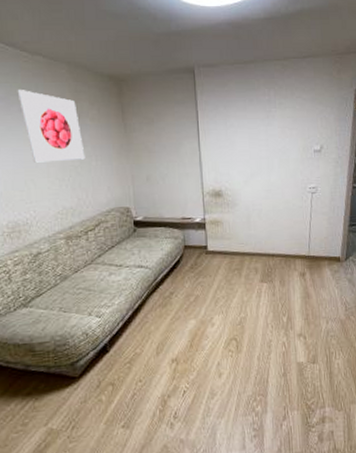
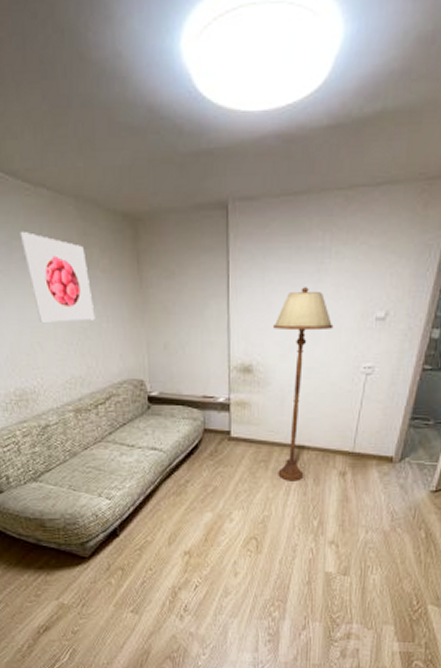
floor lamp: none [235,129,283,285] -> present [272,287,334,481]

